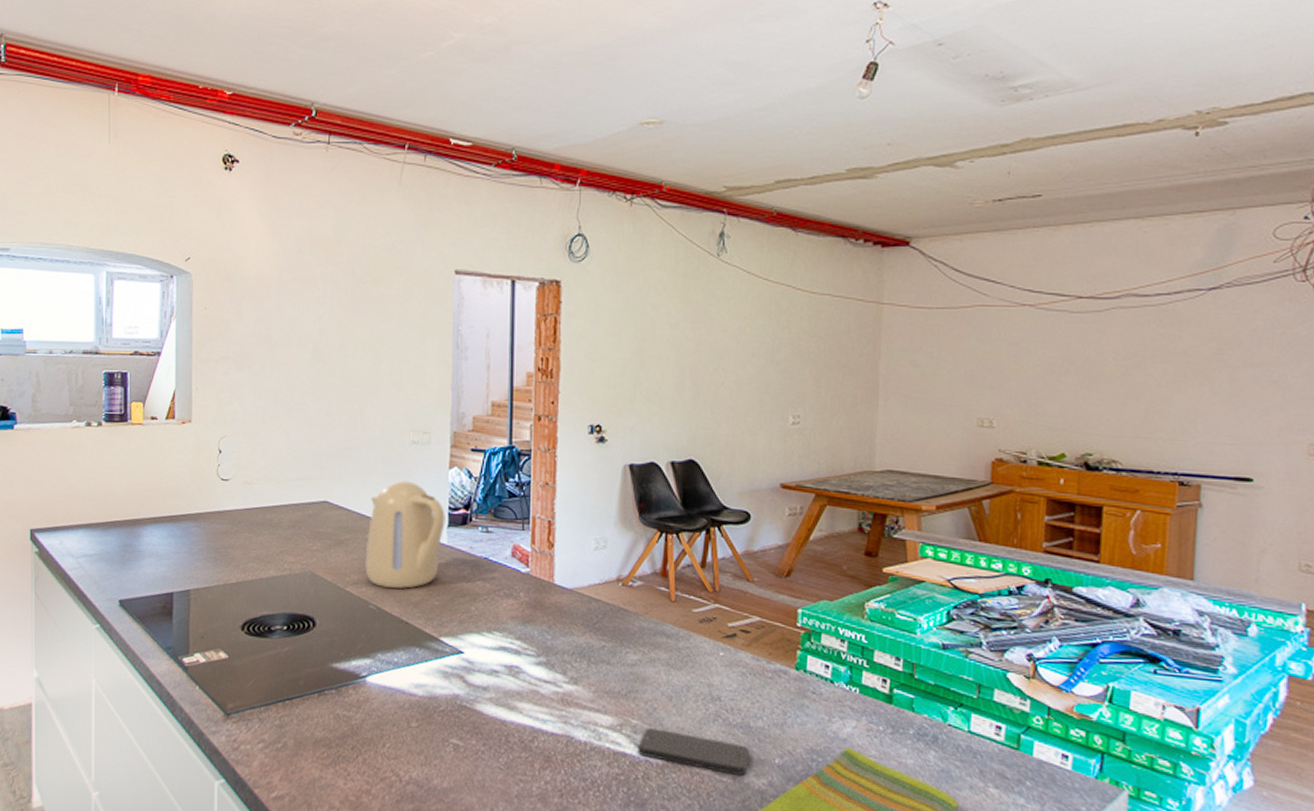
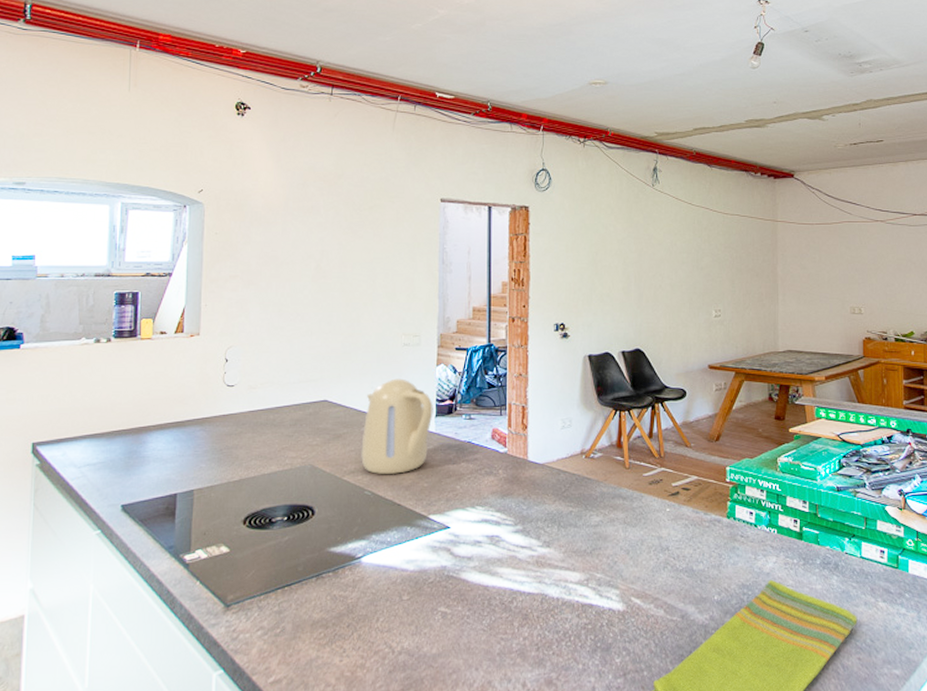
smartphone: present [638,728,749,775] -> none [602,580,694,613]

